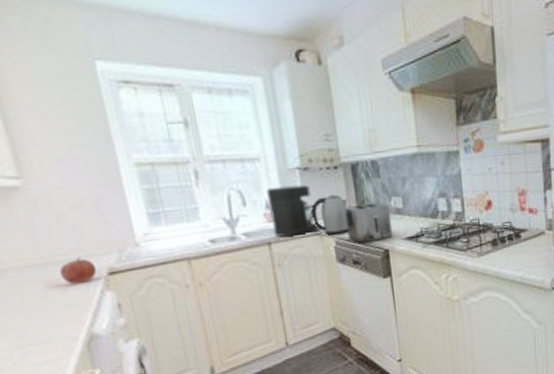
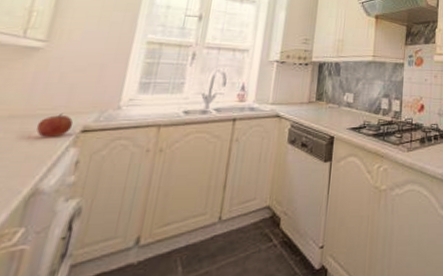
coffee maker: present [266,184,322,237] -> none [241,73,283,117]
kettle: present [311,194,349,236] -> none [277,85,310,119]
toaster: present [344,203,393,244] -> none [303,95,342,129]

